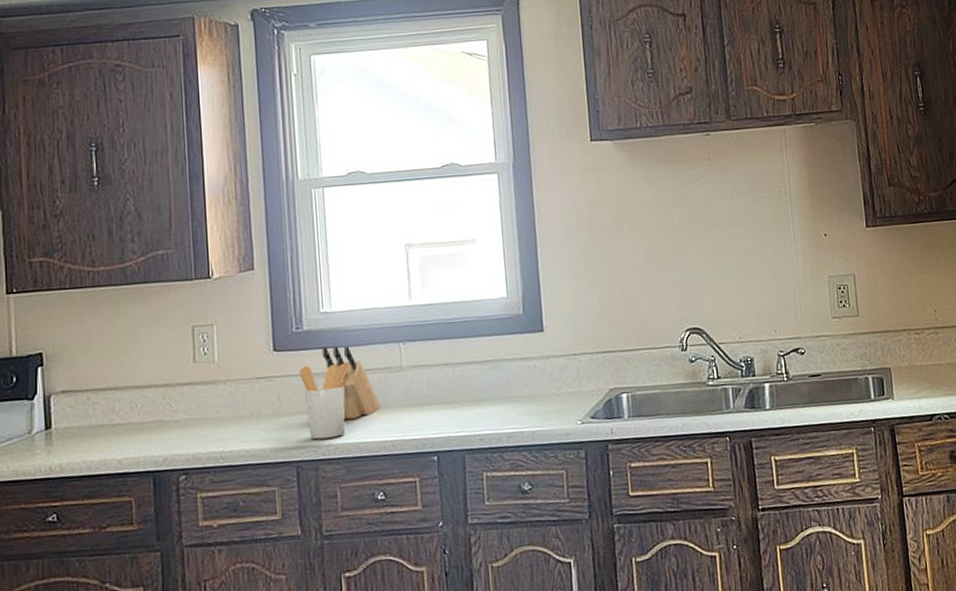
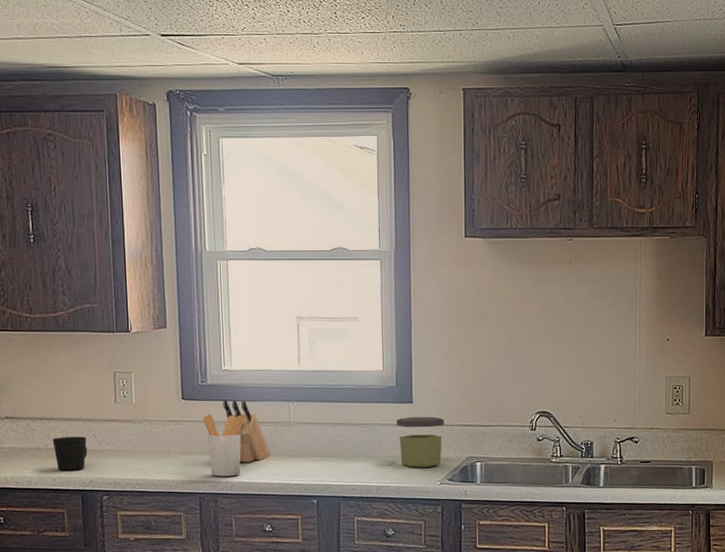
cup: none [118,406,161,450] -> present [52,436,88,471]
jar: none [526,345,582,407] -> present [397,416,444,468]

